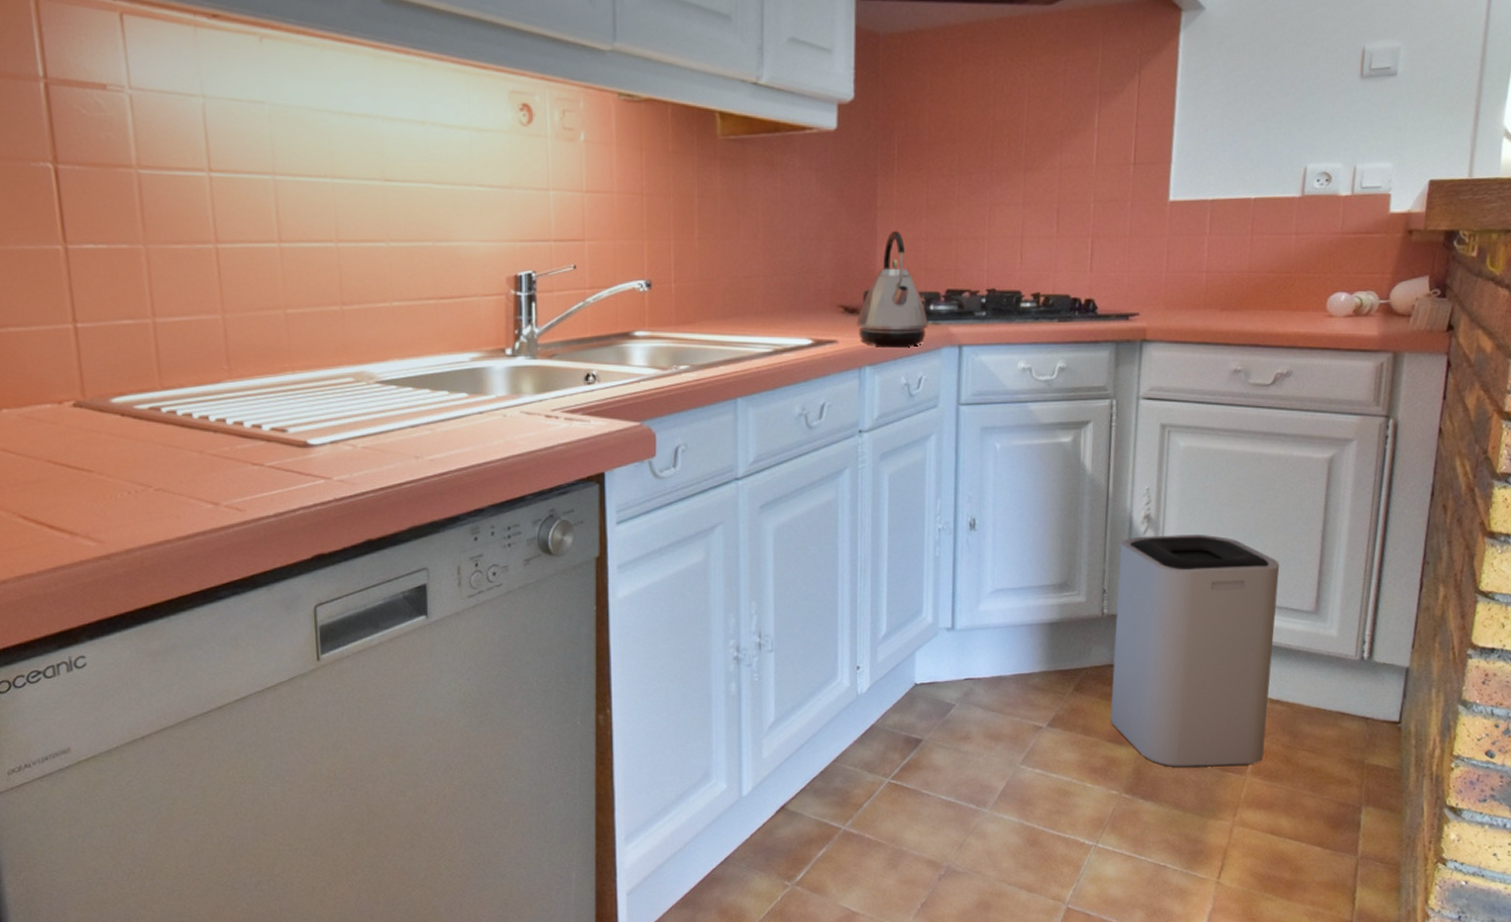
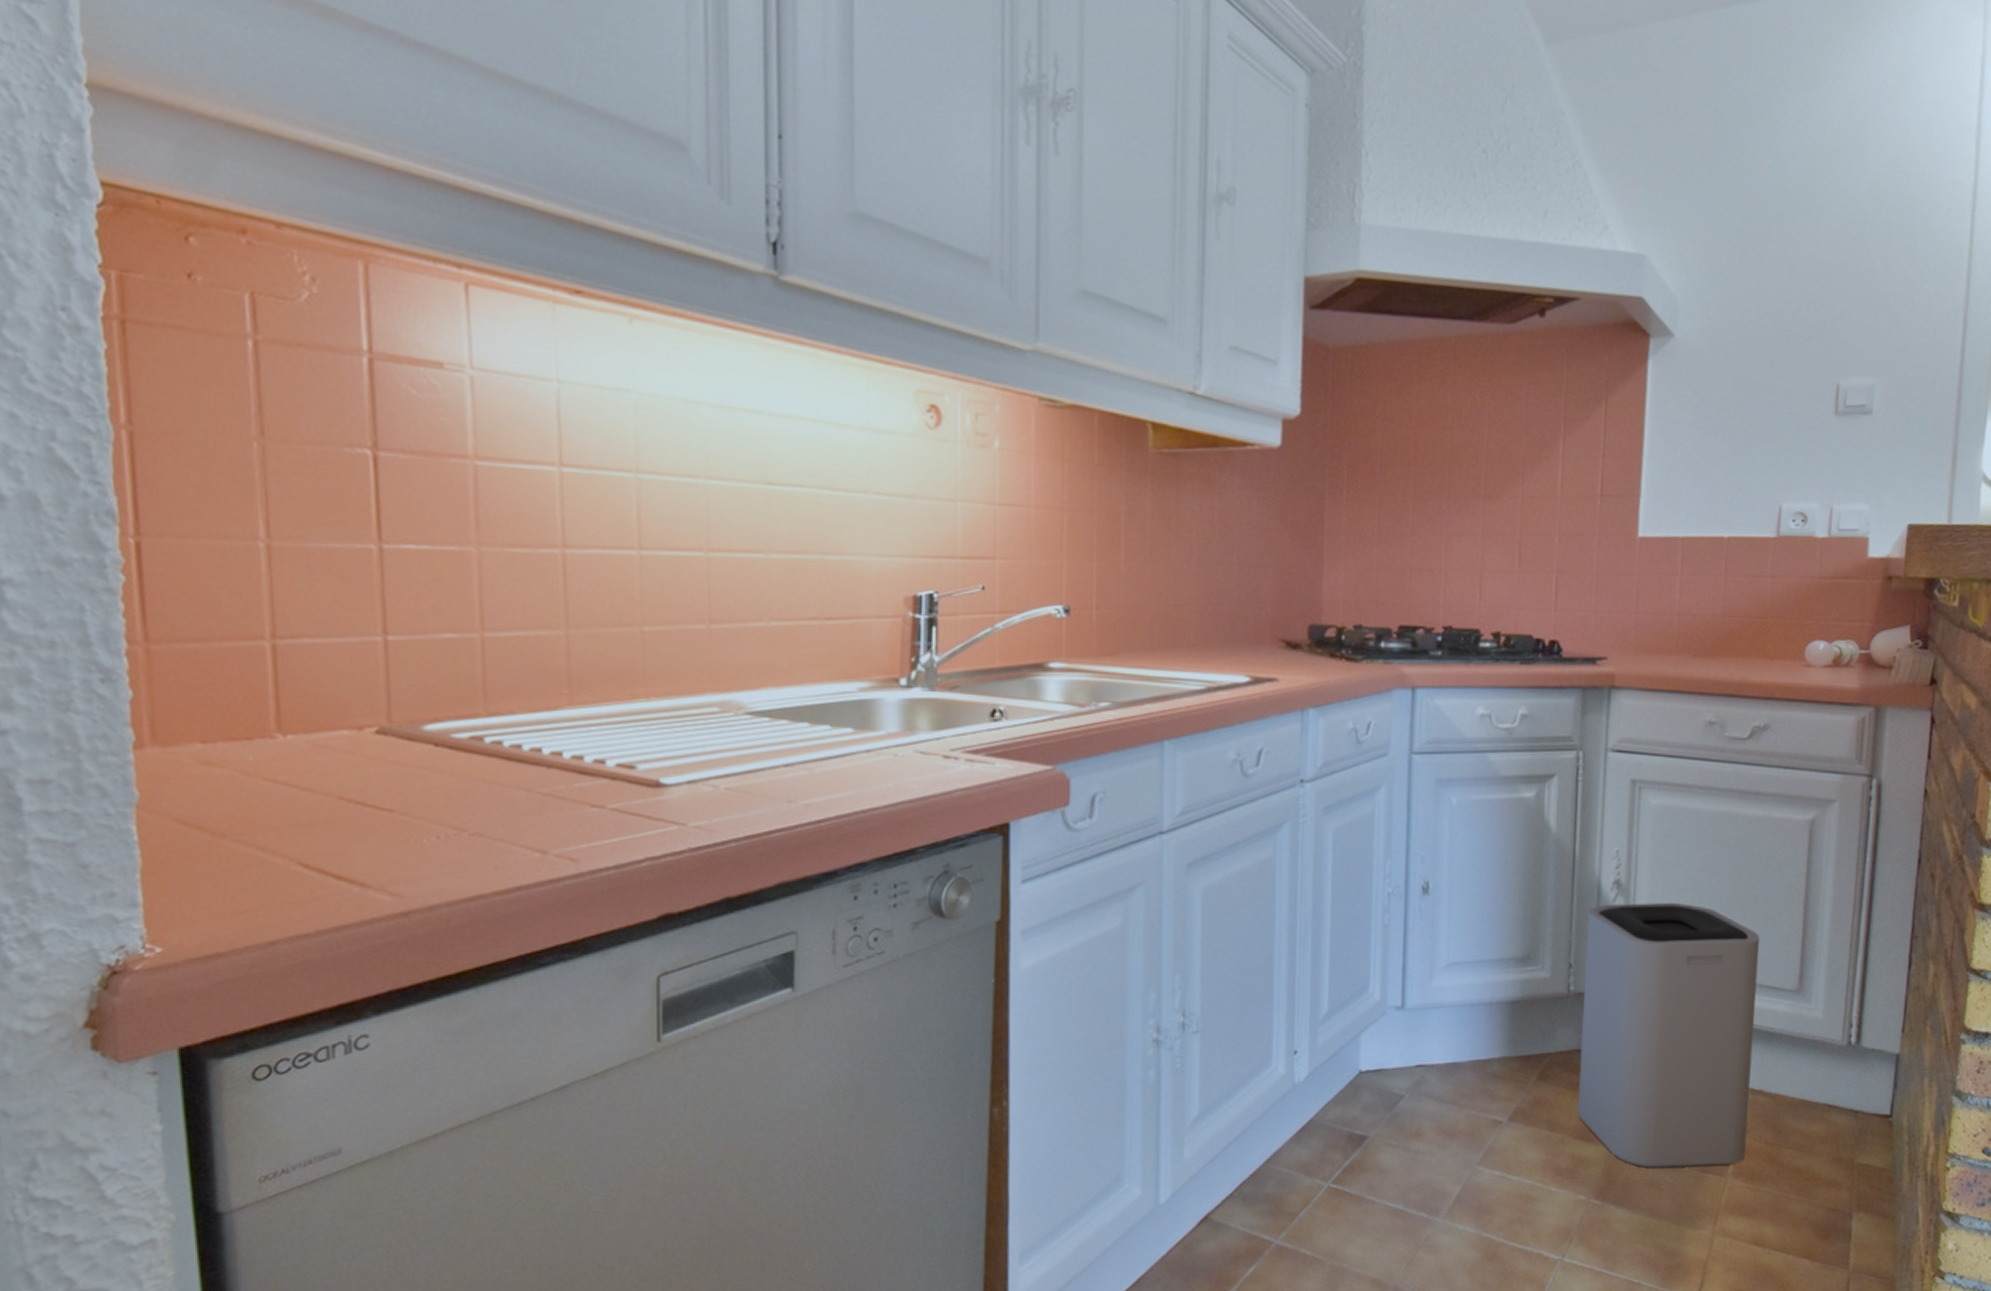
kettle: present [856,231,929,348] -> none [1299,560,1379,688]

